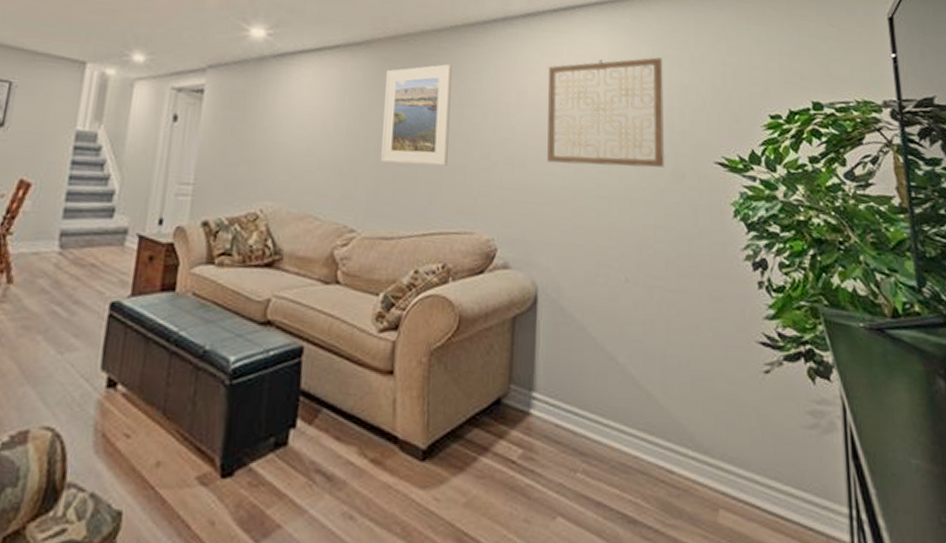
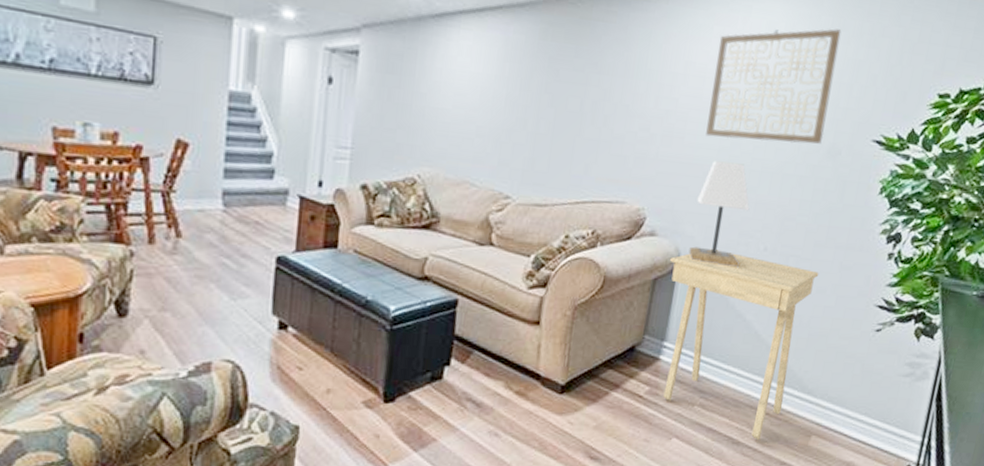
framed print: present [381,64,452,166] -> none [539,30,620,137]
side table: none [528,280,689,518] -> present [663,248,819,441]
lamp: none [546,187,603,302] -> present [689,160,750,268]

